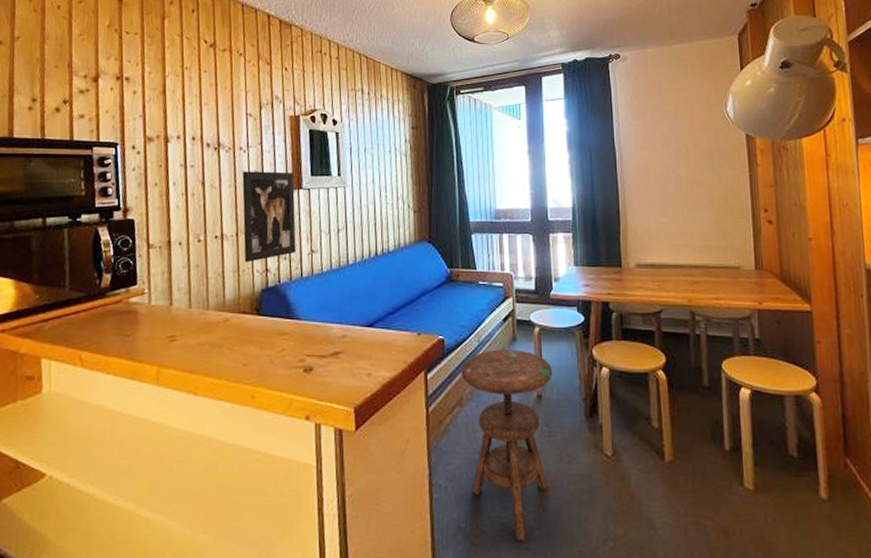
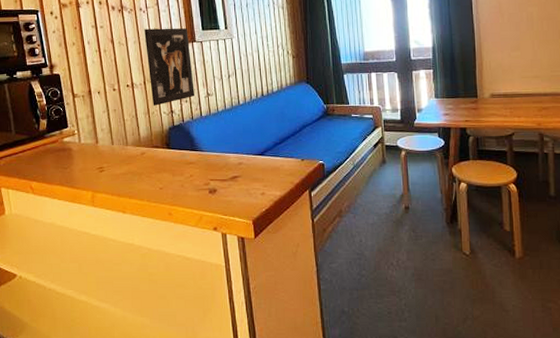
side table: present [461,349,553,542] -> none [339,170,418,321]

